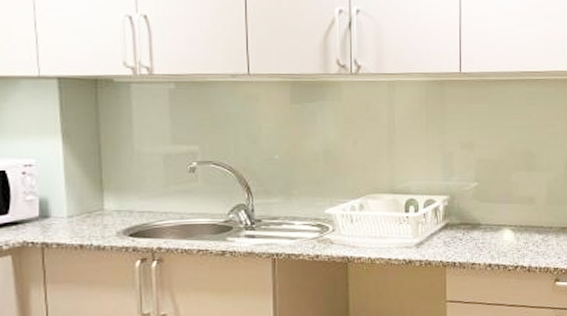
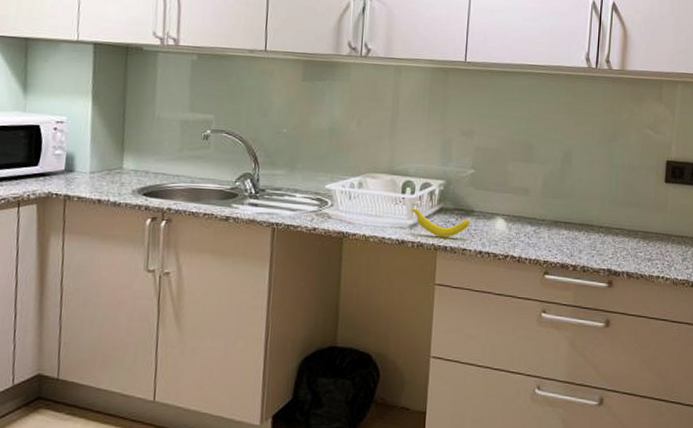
banana: none [416,226,478,254] -> present [411,208,470,238]

